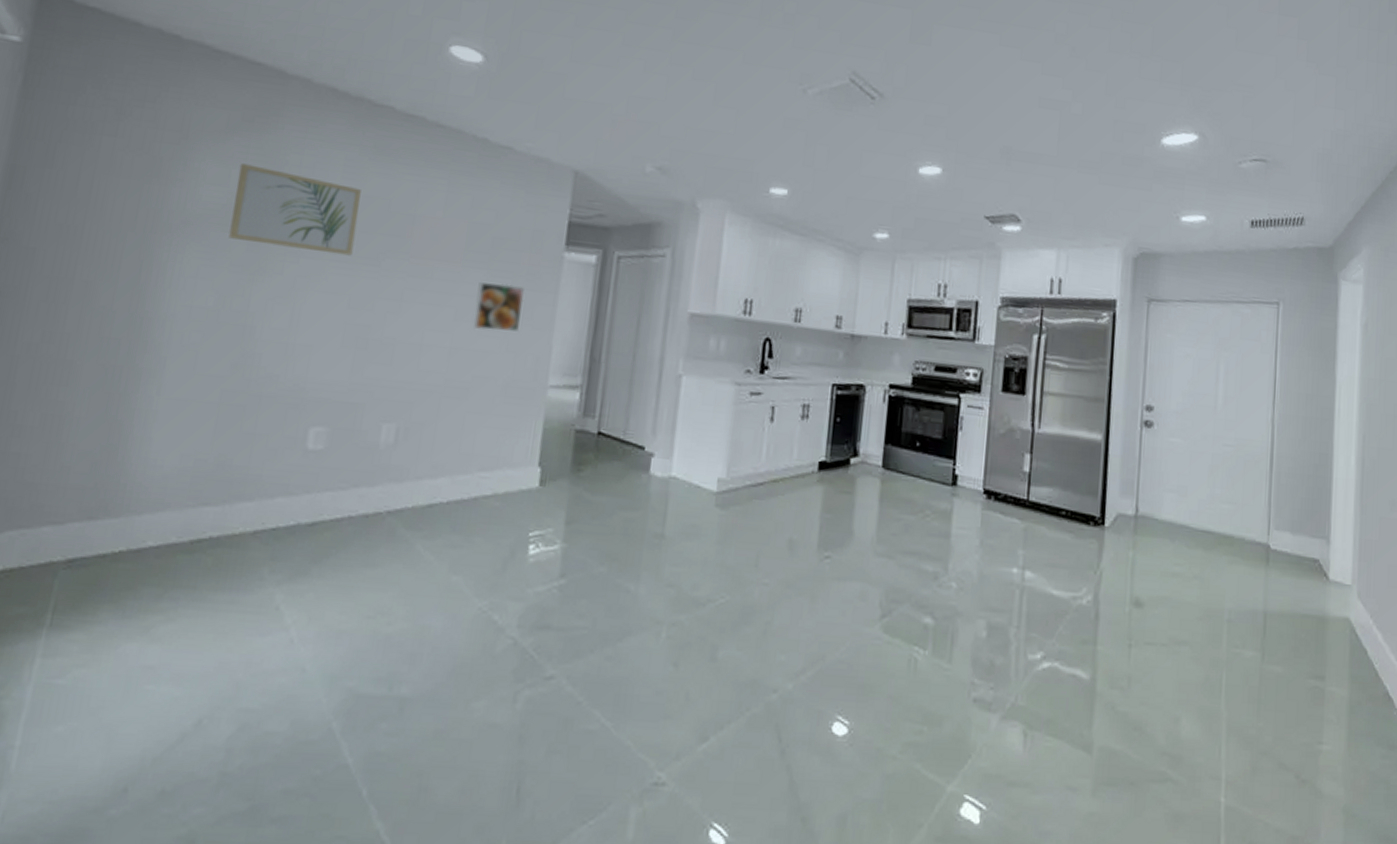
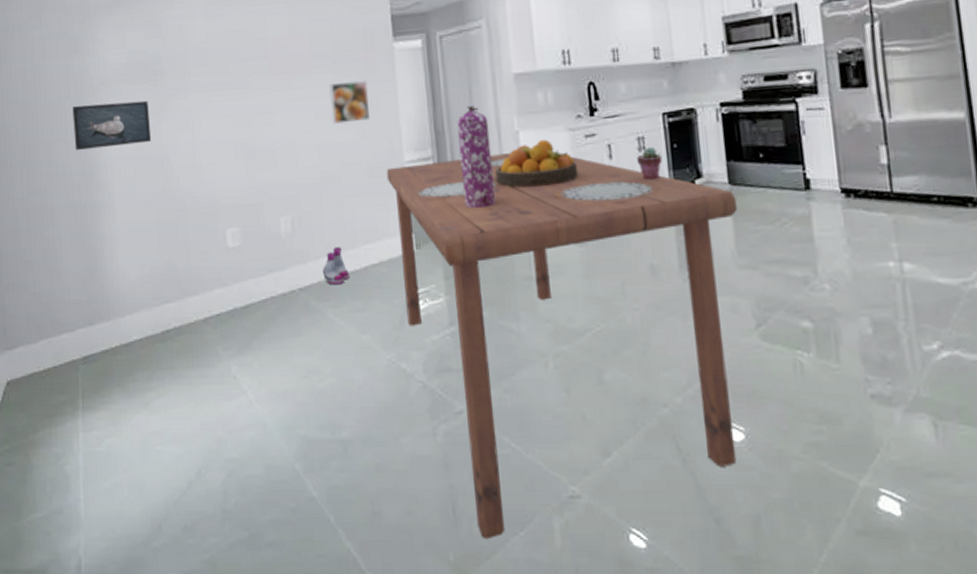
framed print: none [124,242,243,306] -> present [72,100,152,150]
wall art: present [228,163,361,256] -> none [130,26,227,89]
boots: none [421,469,454,514] -> present [323,247,349,285]
table: none [511,389,886,828] -> present [386,153,737,540]
gas cylinder: none [607,338,652,452] -> present [457,106,495,209]
fruit bowl: none [646,388,737,439] -> present [495,139,579,188]
potted succulent: none [797,416,824,452] -> present [637,147,663,181]

